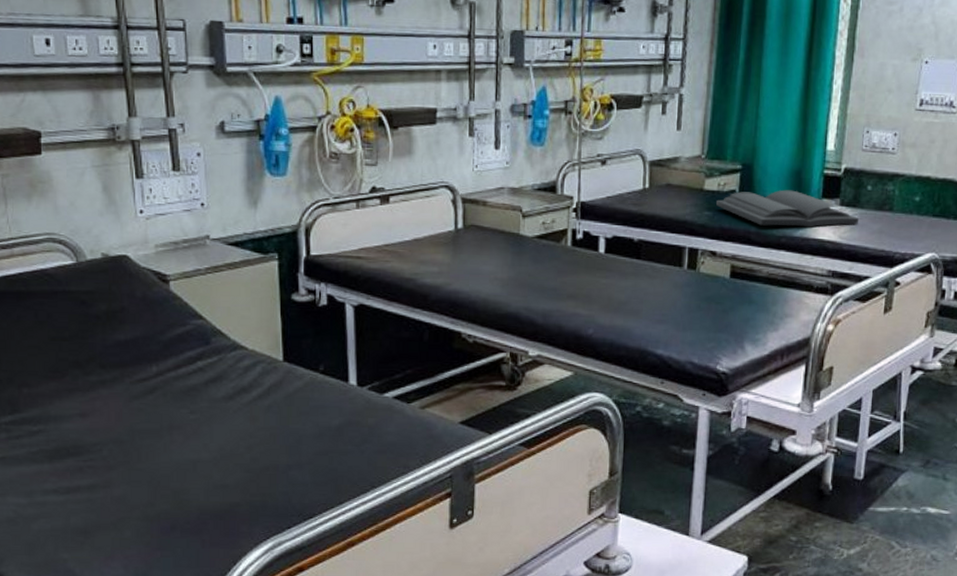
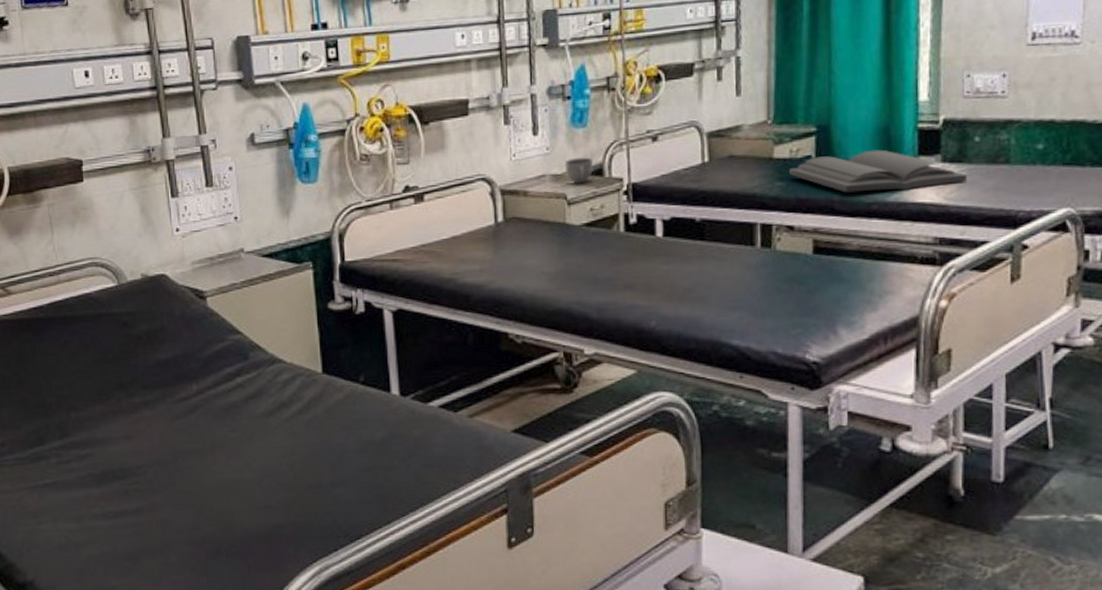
cup: none [521,173,548,199] -> present [564,157,594,184]

